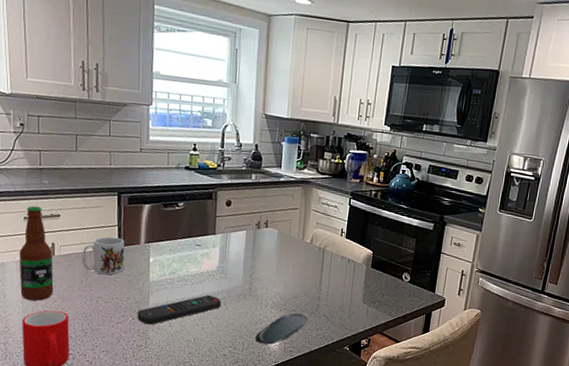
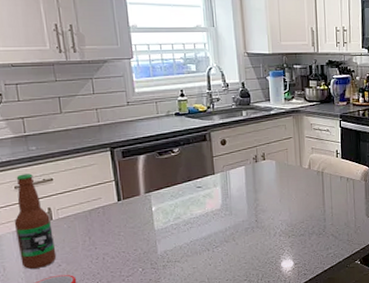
mug: present [82,236,125,275] -> none [81,192,127,231]
remote control: present [137,295,222,325] -> none [146,234,231,273]
oval tray: present [255,313,308,345] -> none [268,237,317,272]

